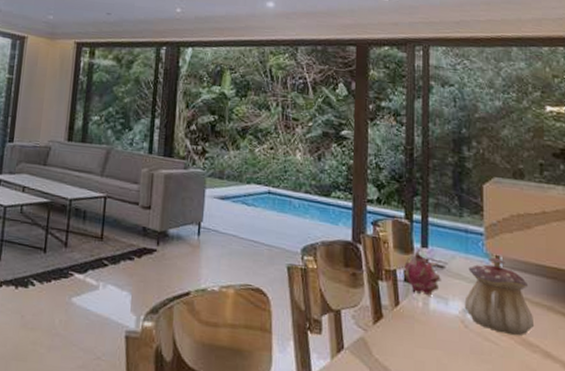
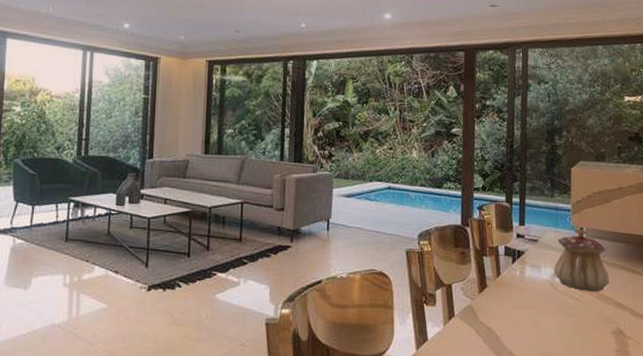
fruit: present [403,250,441,296] -> none [504,228,535,266]

